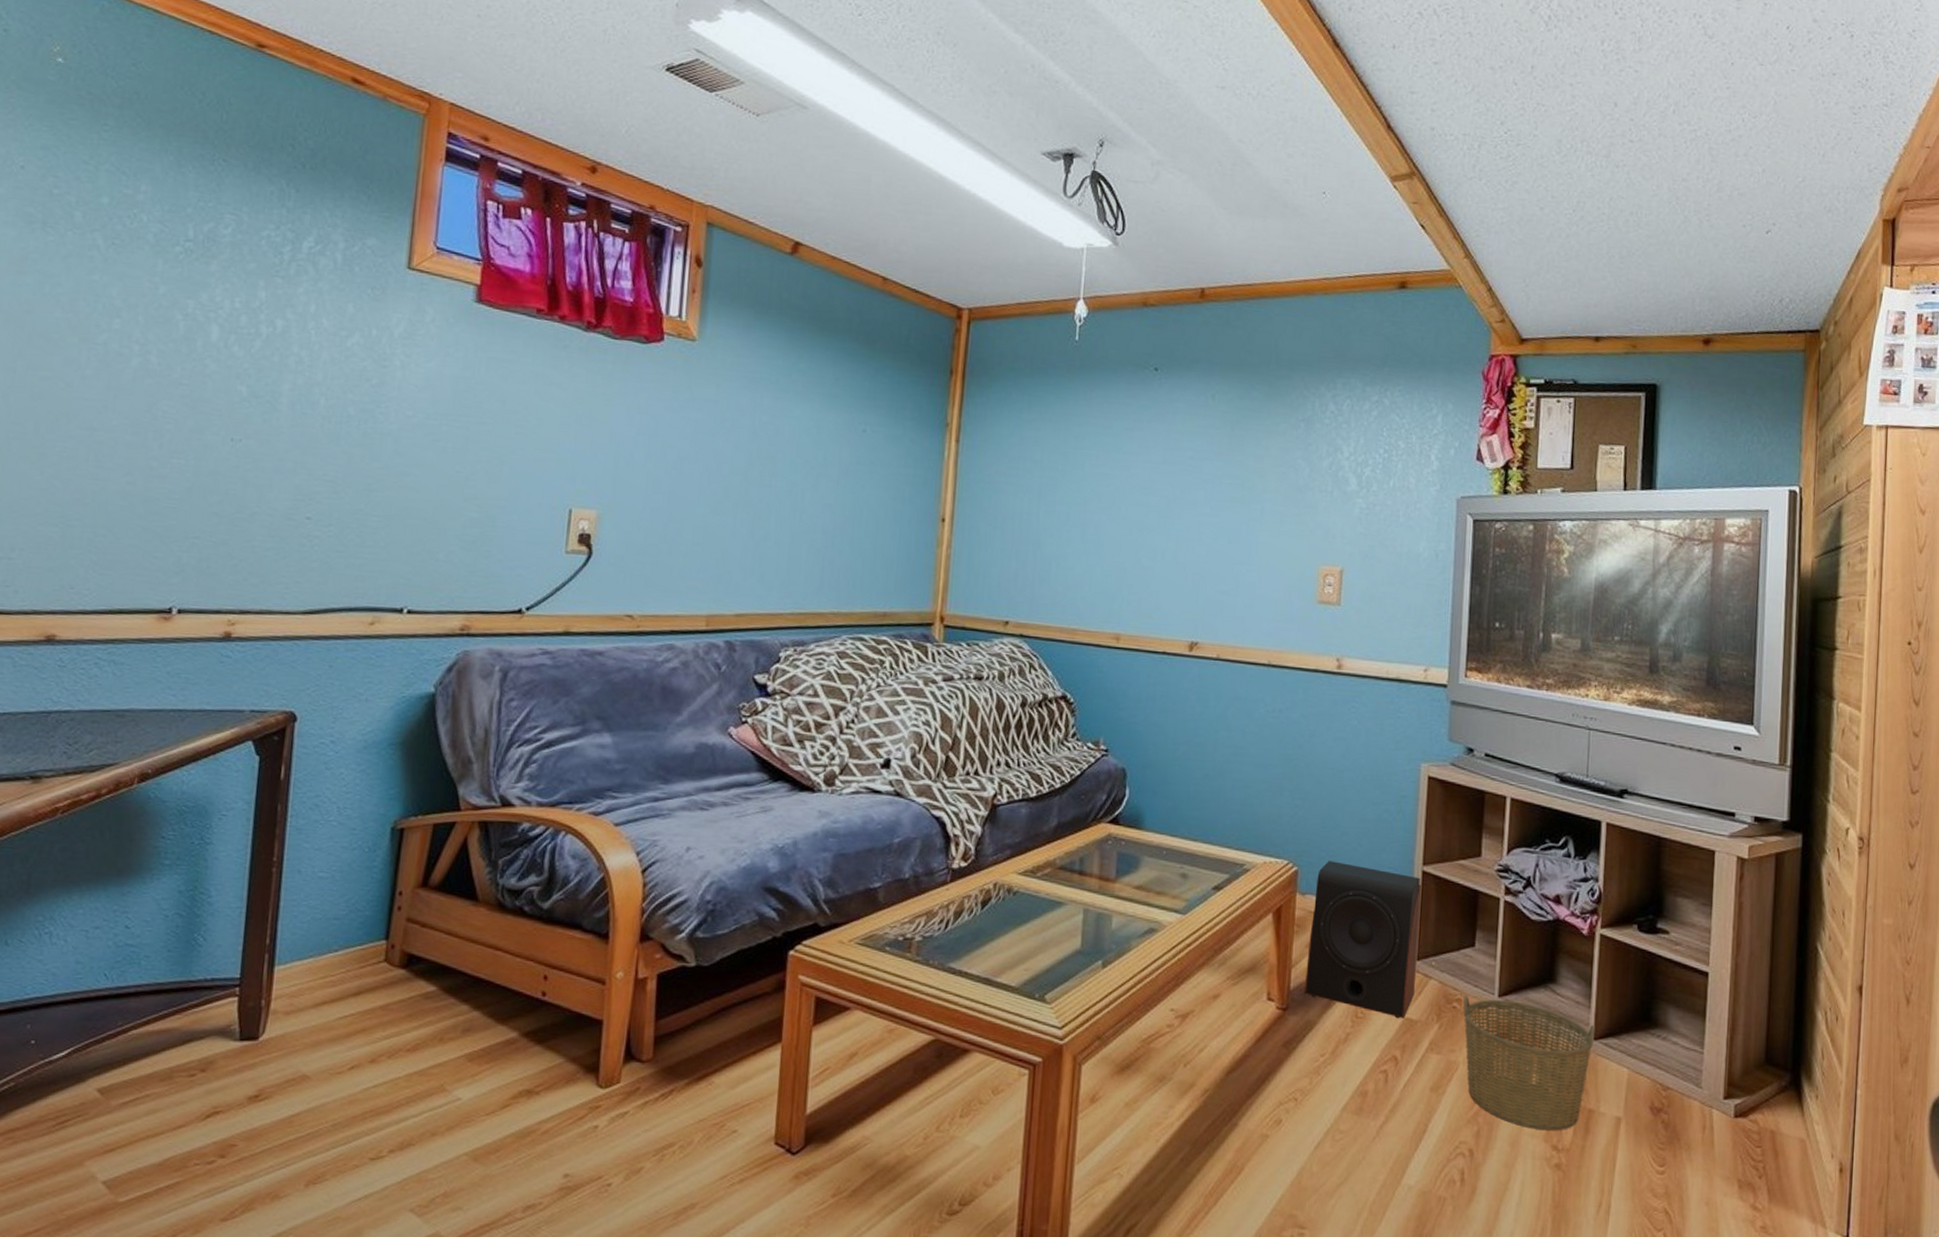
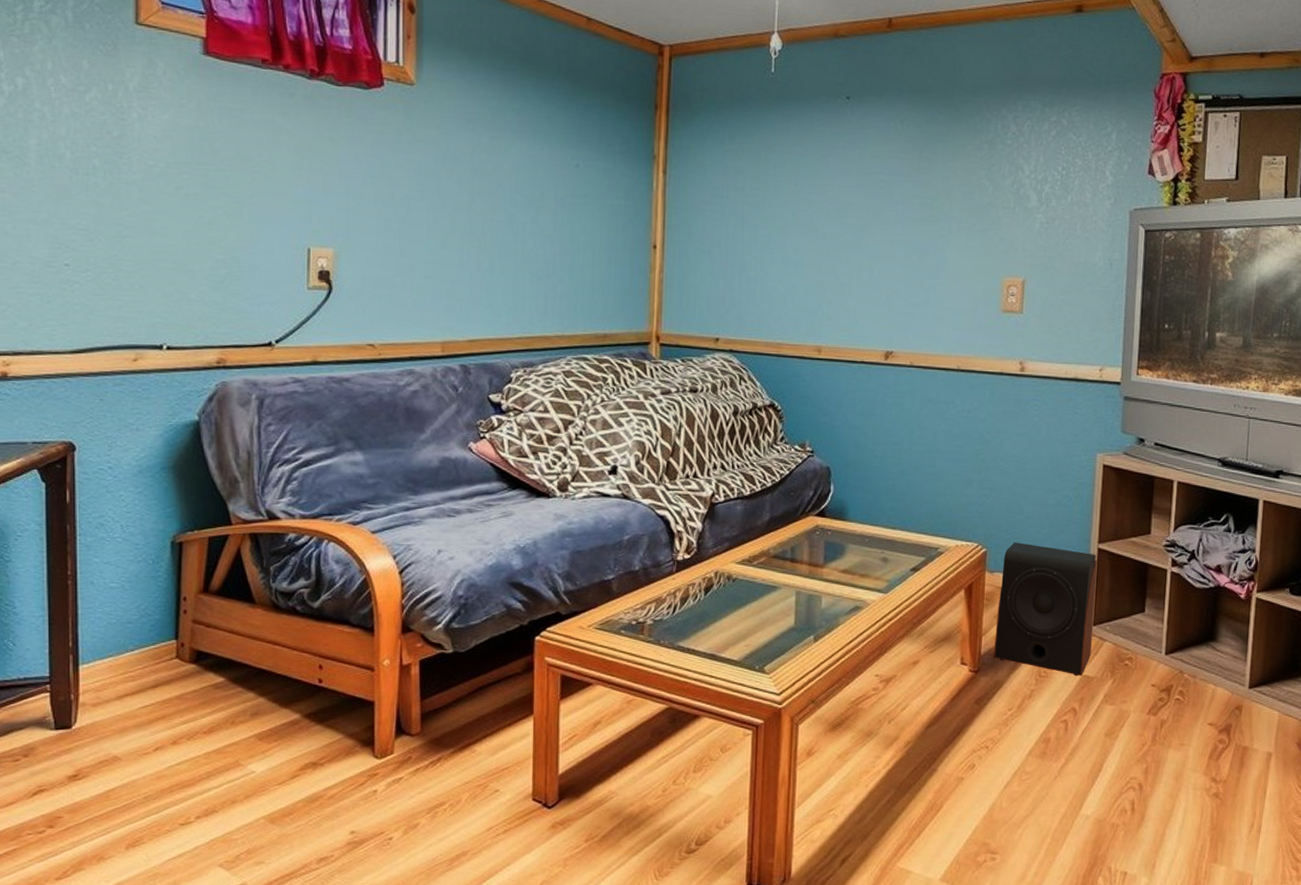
basket: present [1463,995,1595,1131] -> none [1134,654,1251,766]

